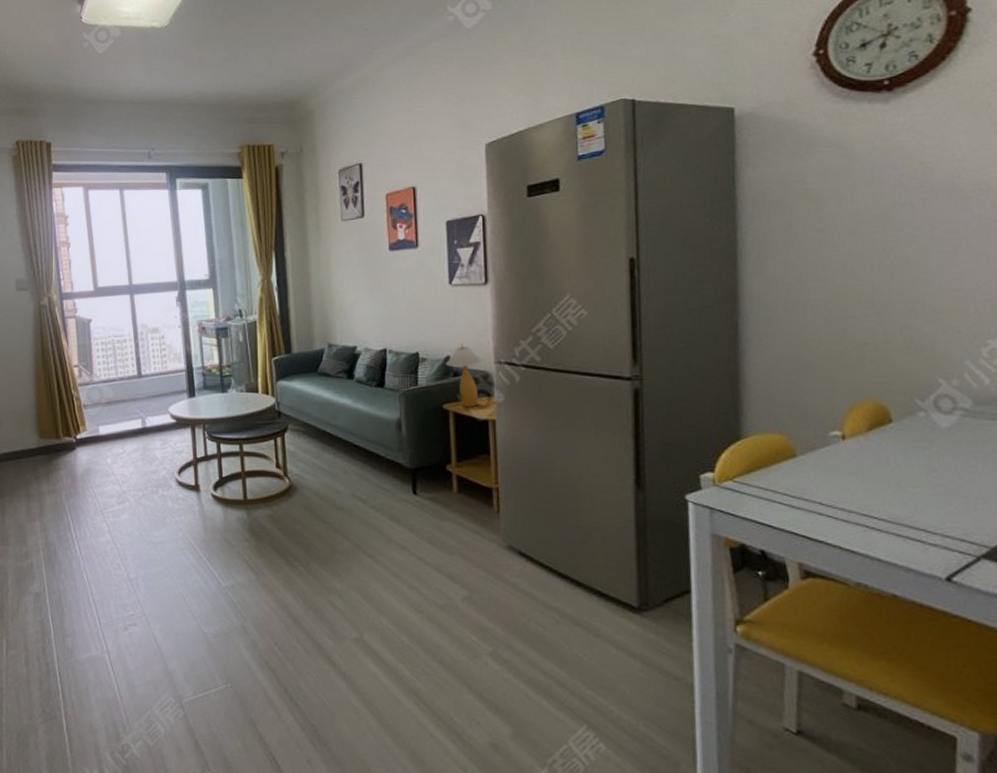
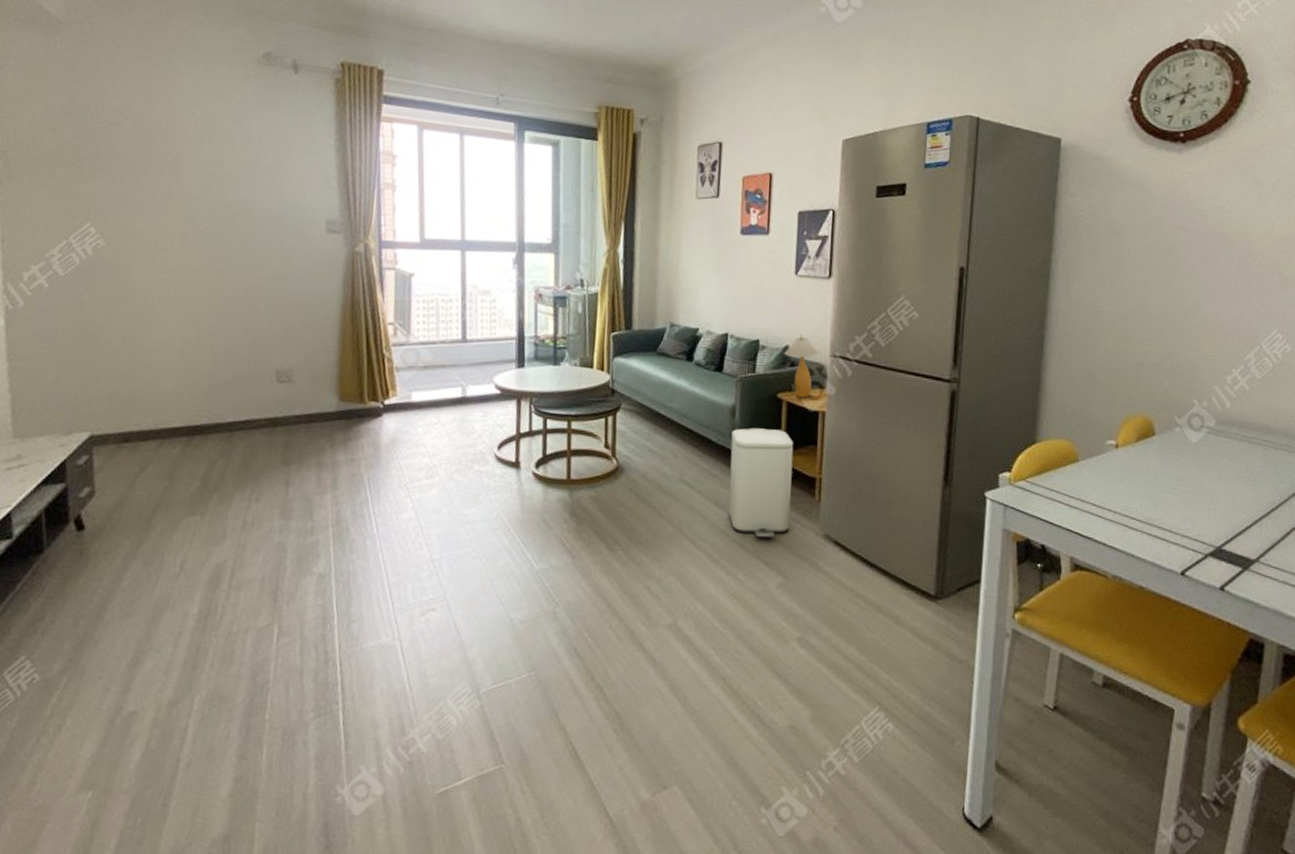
pedal bin: none [400,440,469,551] -> present [728,428,794,538]

